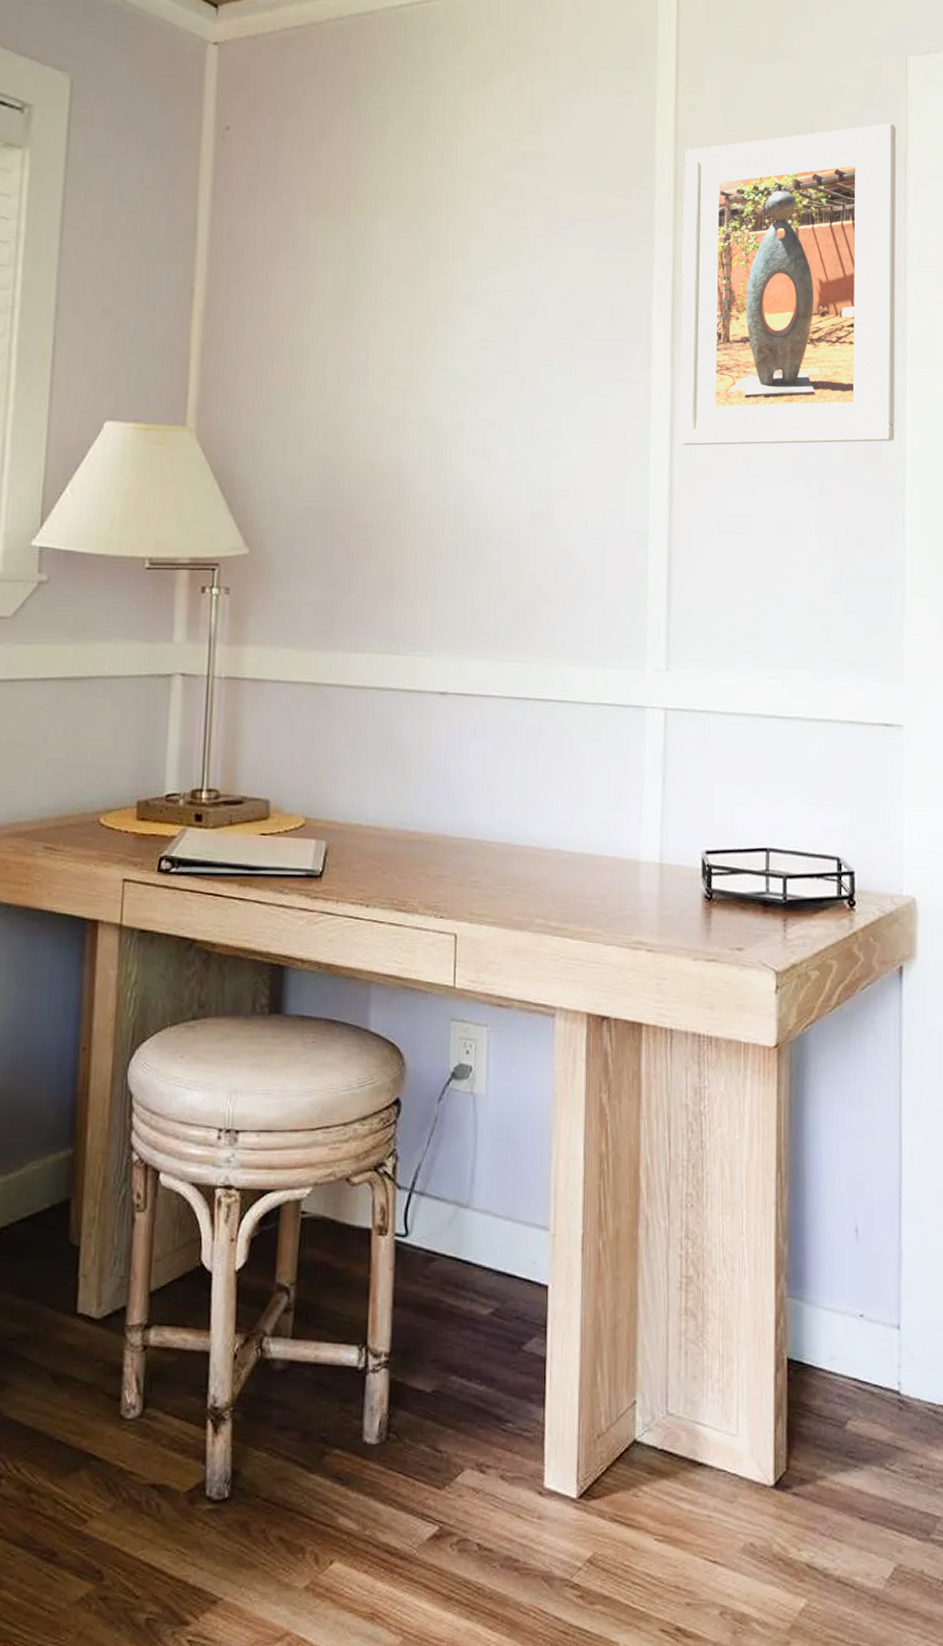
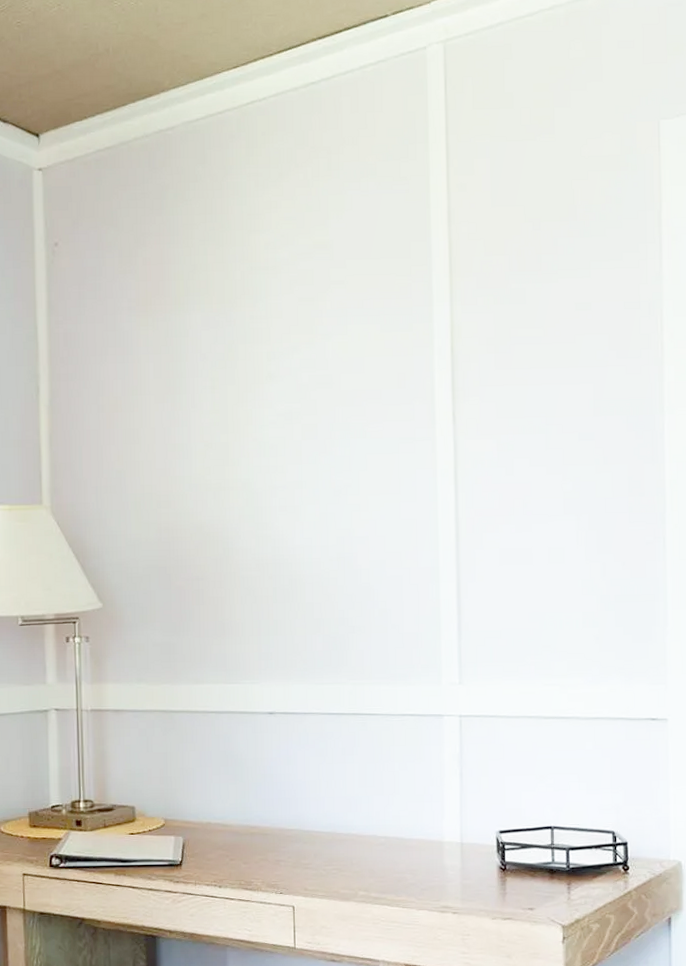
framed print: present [679,123,897,446] -> none [457,186,655,491]

